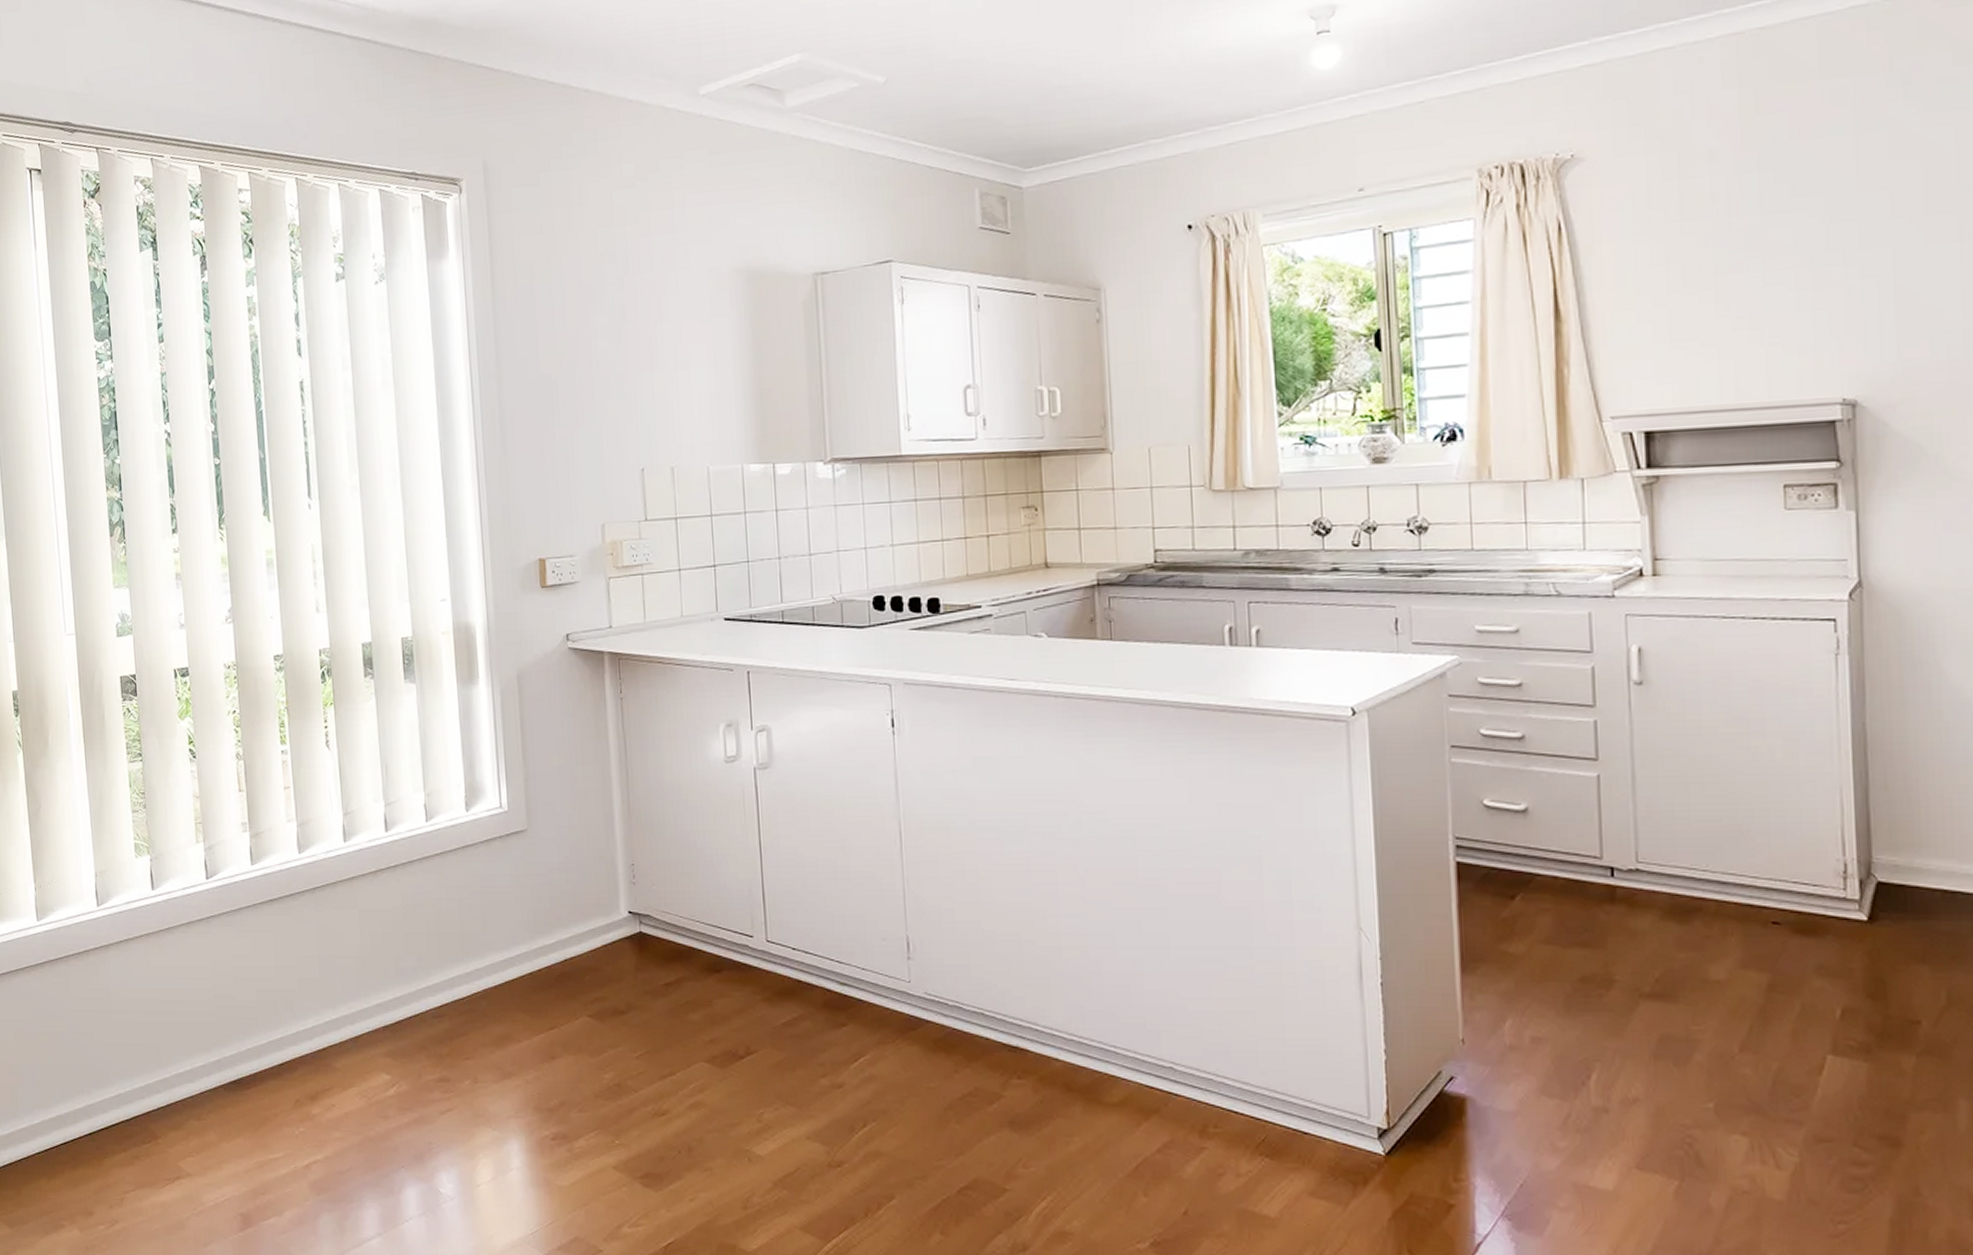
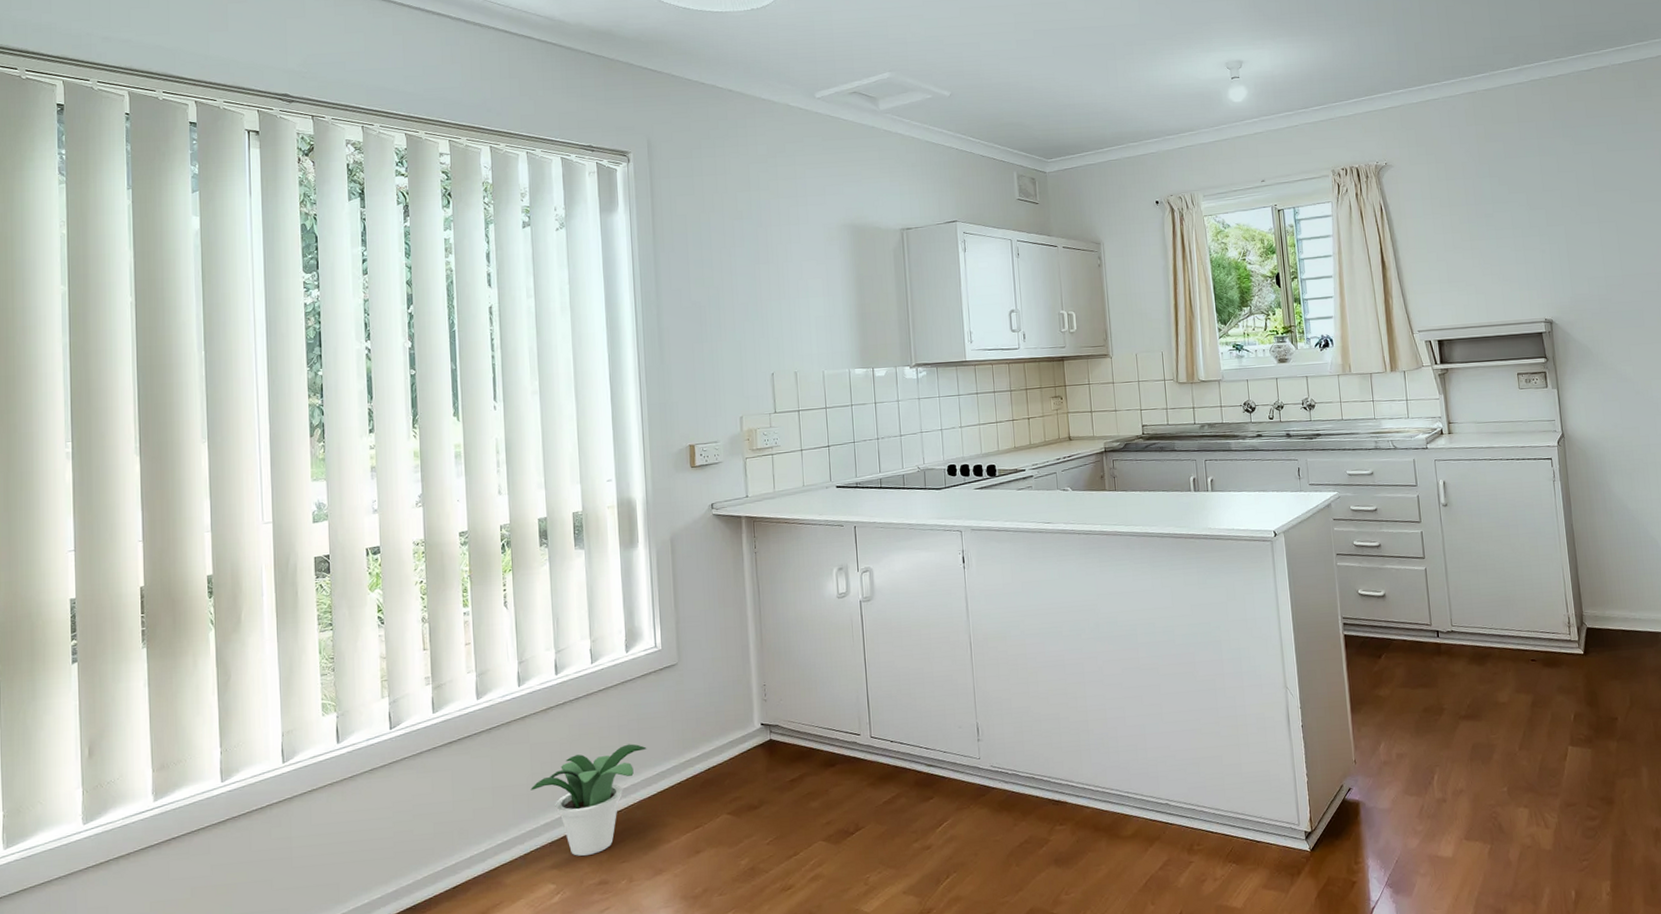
potted plant: none [360,921,492,1046] -> present [530,743,647,856]

